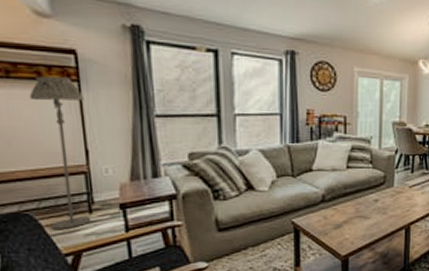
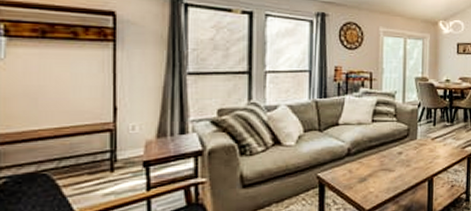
floor lamp: present [29,76,92,229] -> none [62,36,118,190]

